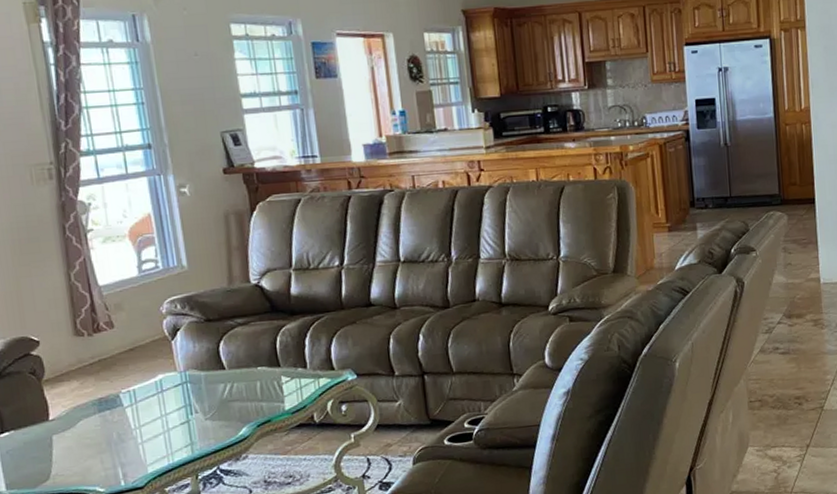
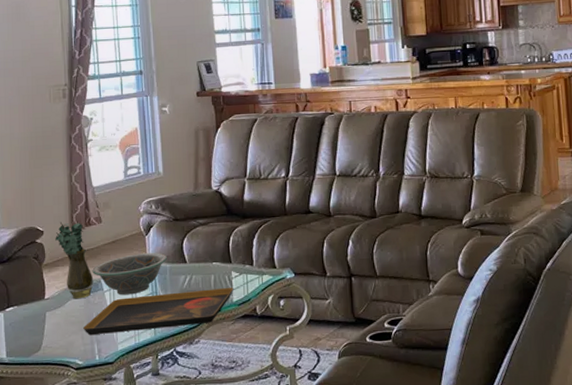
vase: none [55,326,111,419] -> present [55,220,94,299]
decorative tray: none [102,393,285,458] -> present [83,287,234,335]
decorative bowl: none [107,359,202,411] -> present [92,253,168,295]

